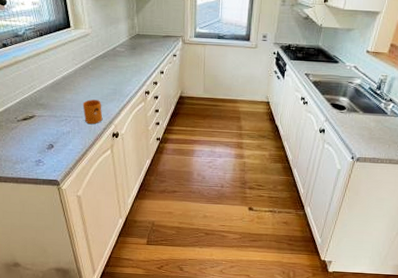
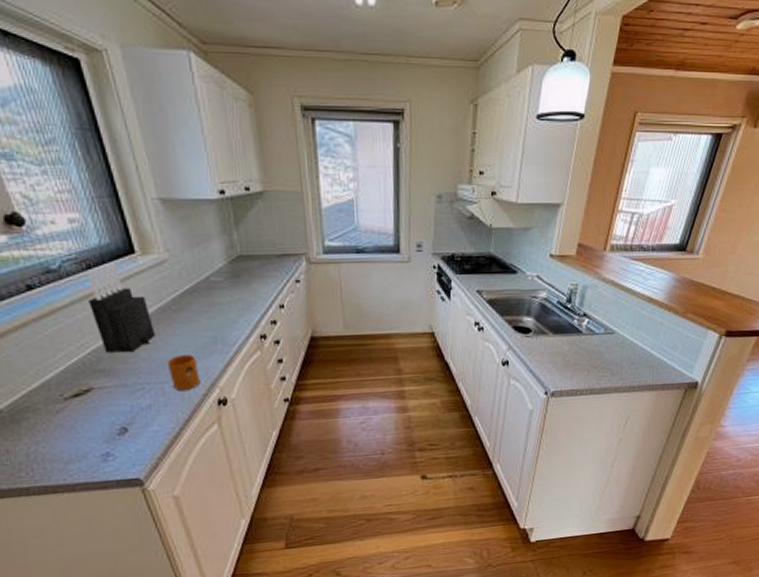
knife block: none [39,32,78,95] -> present [88,262,156,353]

